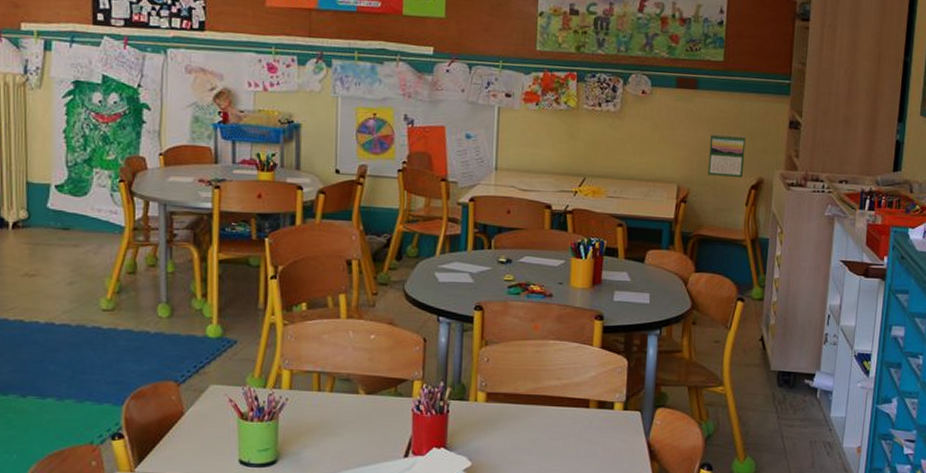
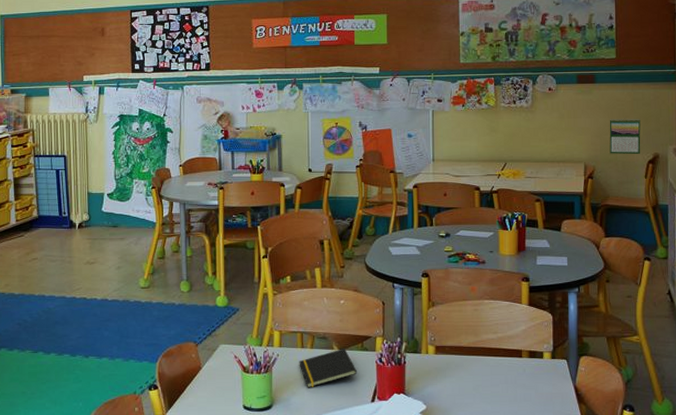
notepad: none [314,393,389,440] -> present [299,349,358,388]

